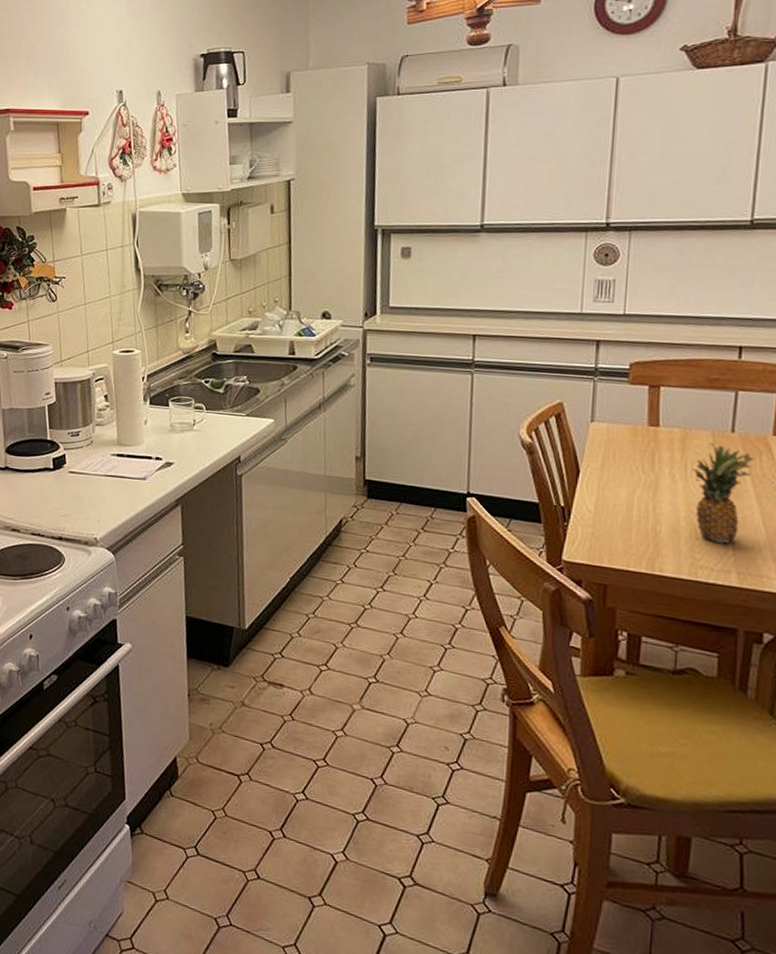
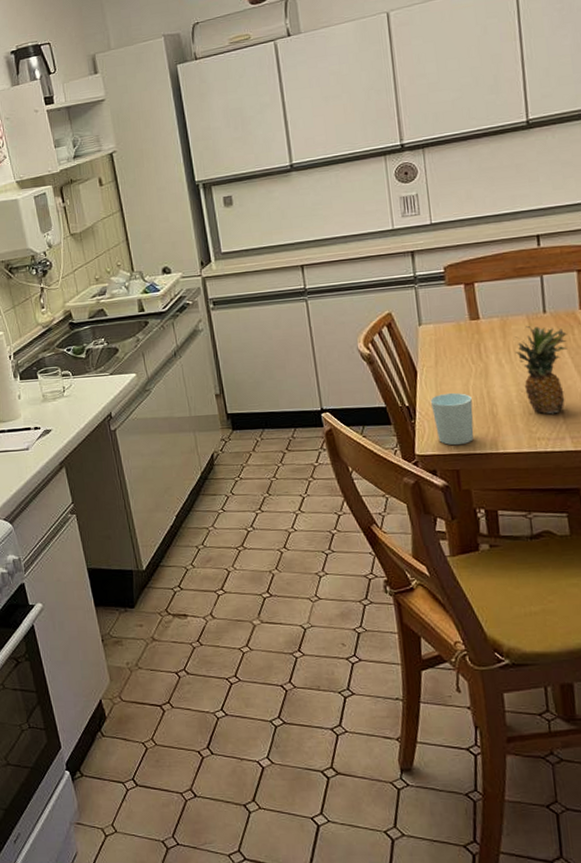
cup: none [588,500,635,559] -> present [430,392,474,446]

